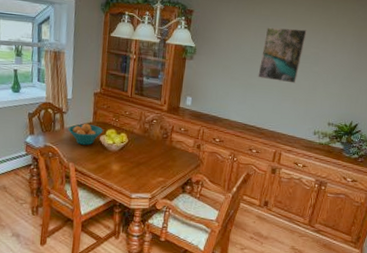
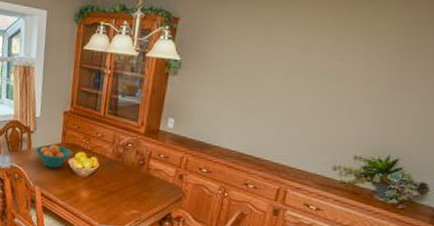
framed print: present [258,27,307,84] -> none [258,35,327,105]

